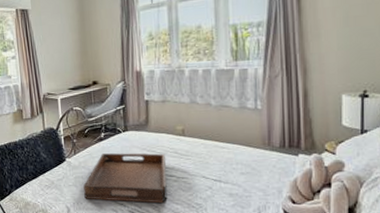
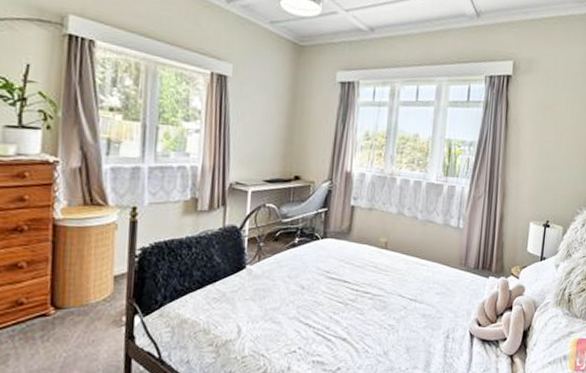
serving tray: present [83,153,168,204] -> none [263,262,364,324]

